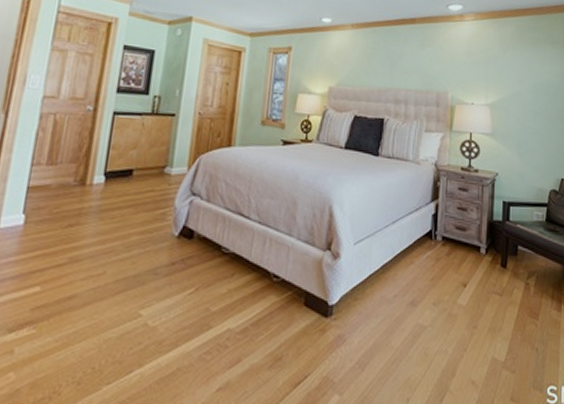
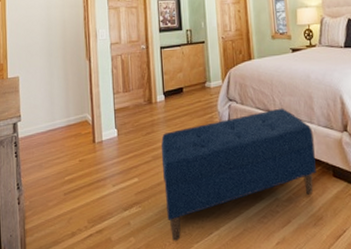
bench: none [72,212,290,381] -> present [161,108,316,241]

